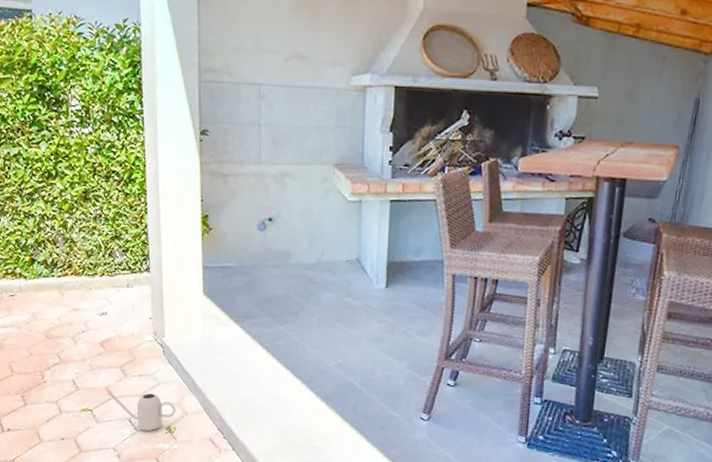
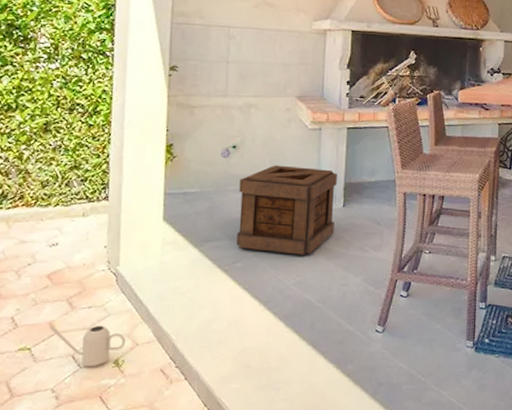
wooden crate: none [276,240,380,337] -> present [236,165,337,255]

